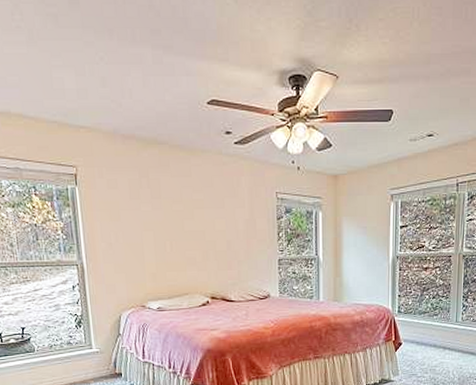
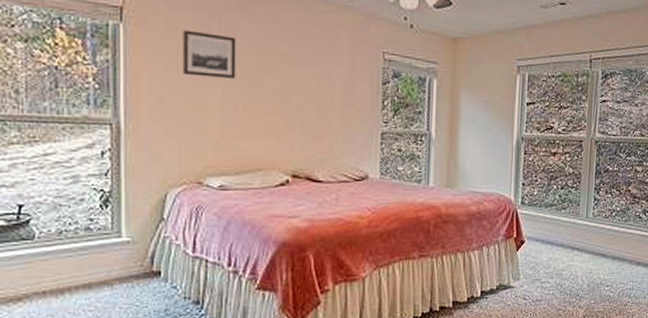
wall art: none [121,188,163,225] -> present [182,30,236,80]

